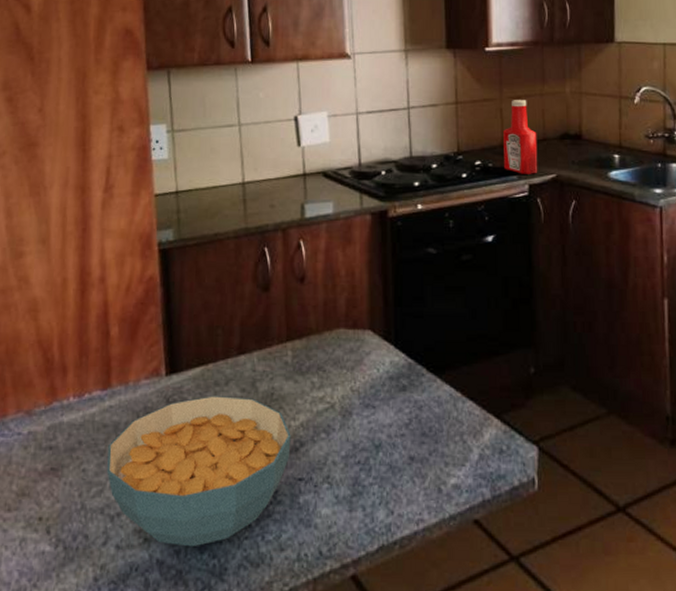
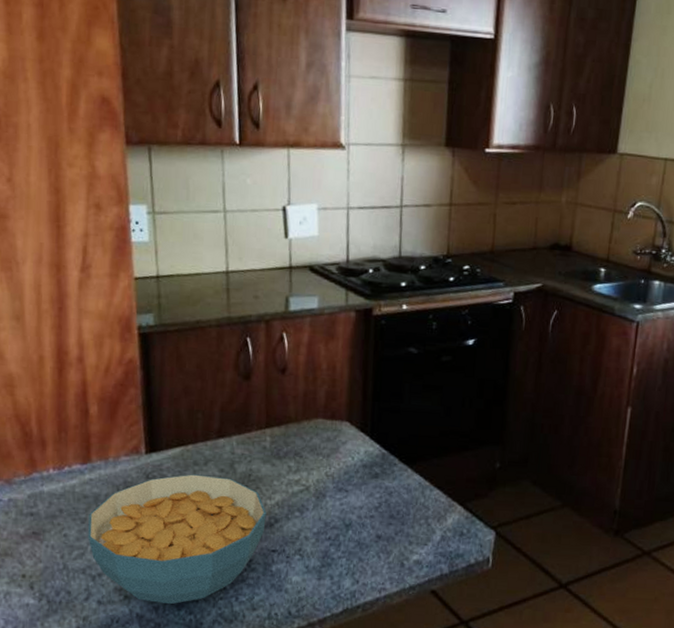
ketchup bottle: present [503,100,538,174] -> none [492,206,528,282]

